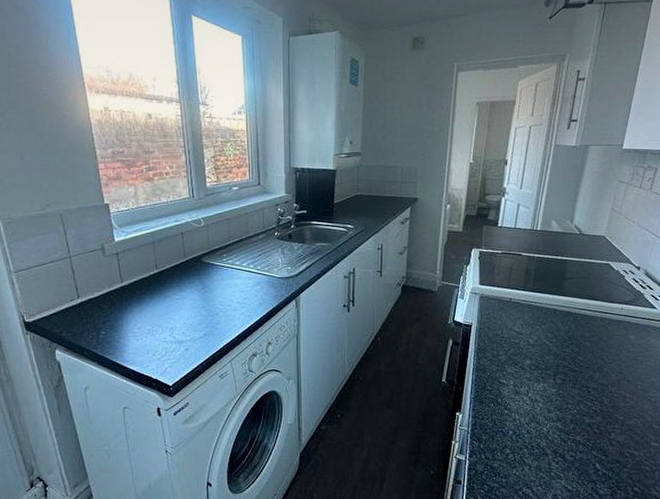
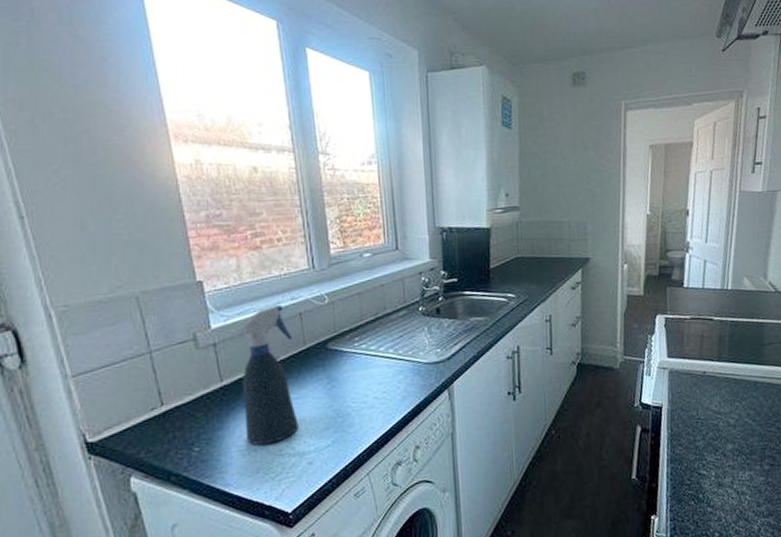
spray bottle: none [131,225,179,333] -> present [233,304,299,446]

